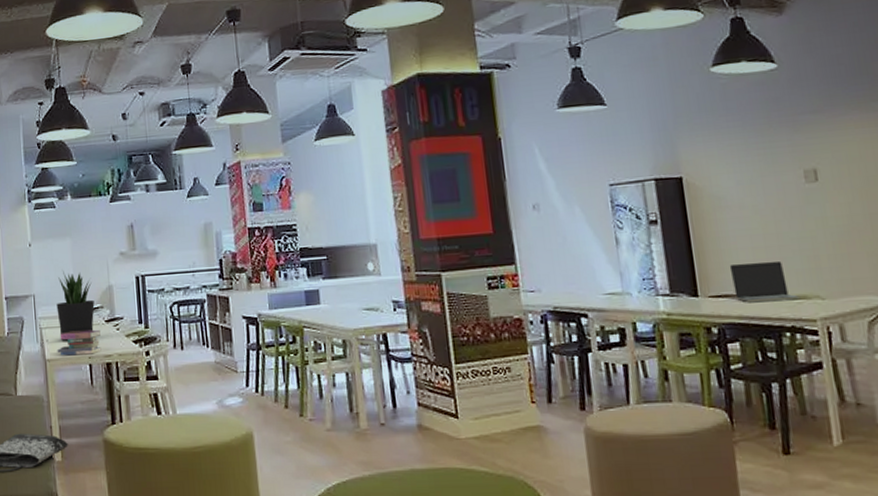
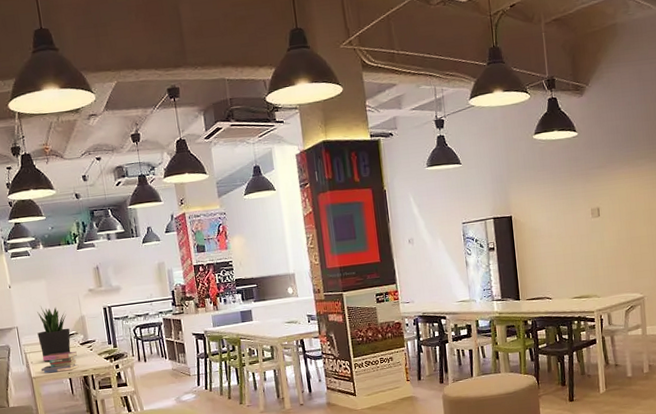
laptop: present [729,262,801,303] -> none [540,273,585,303]

